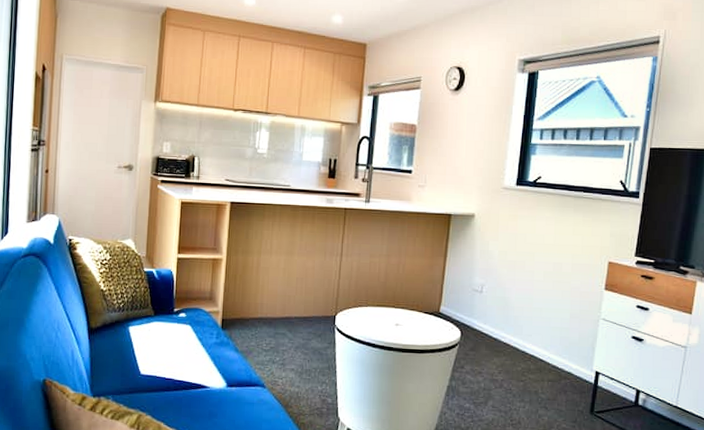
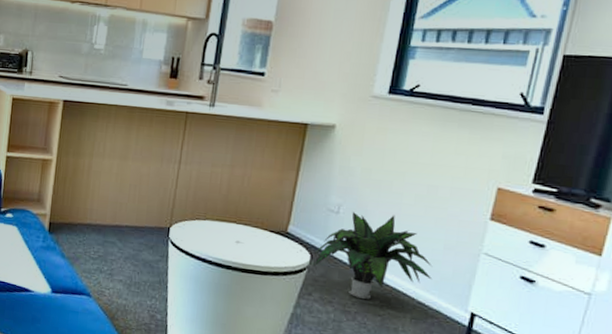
potted plant: none [463,290,563,367] -> present [313,212,433,299]

